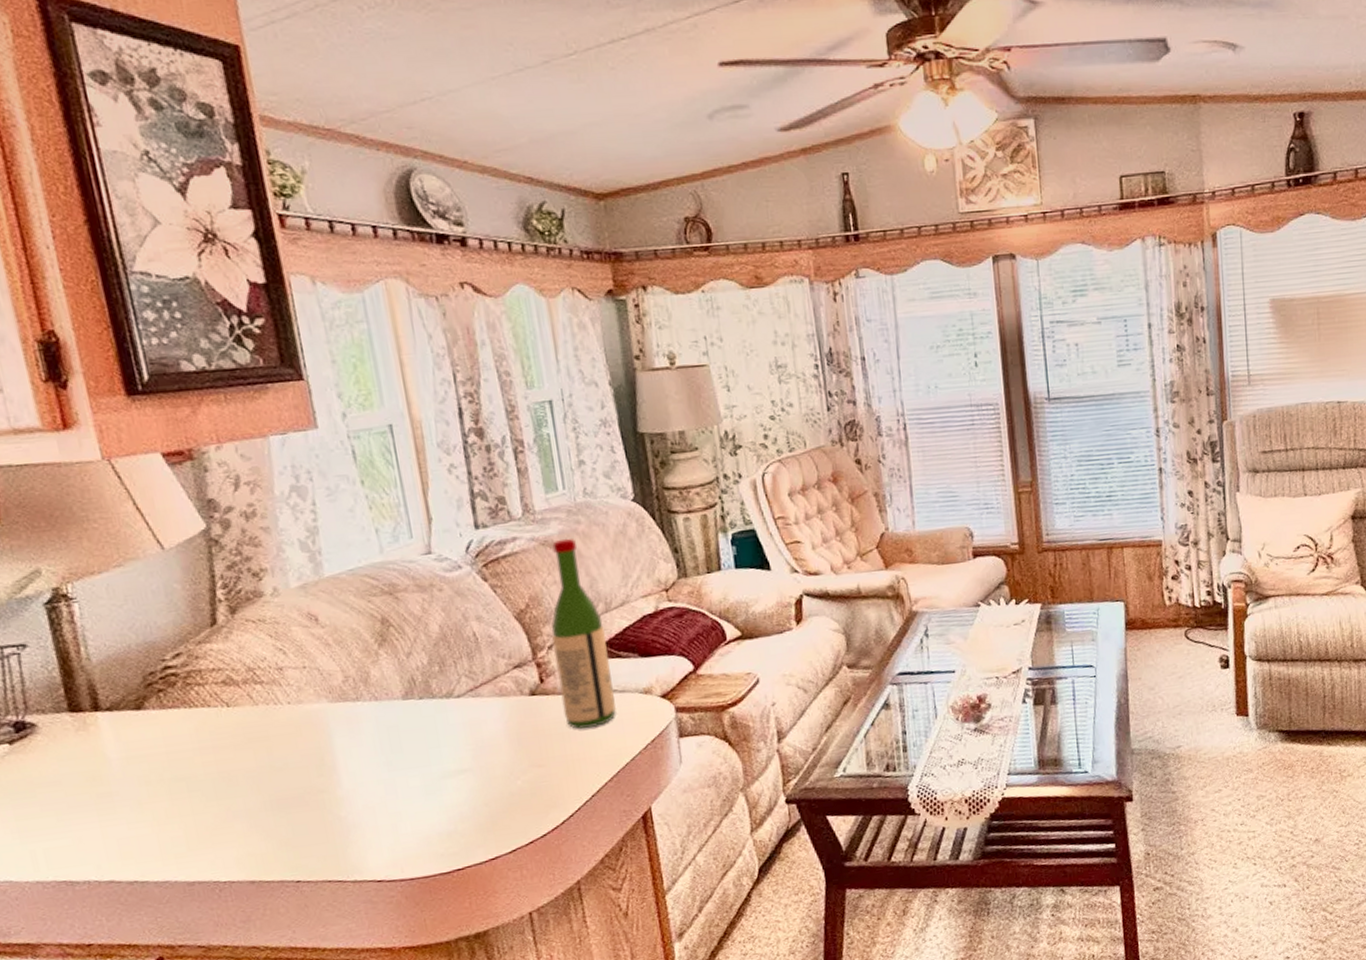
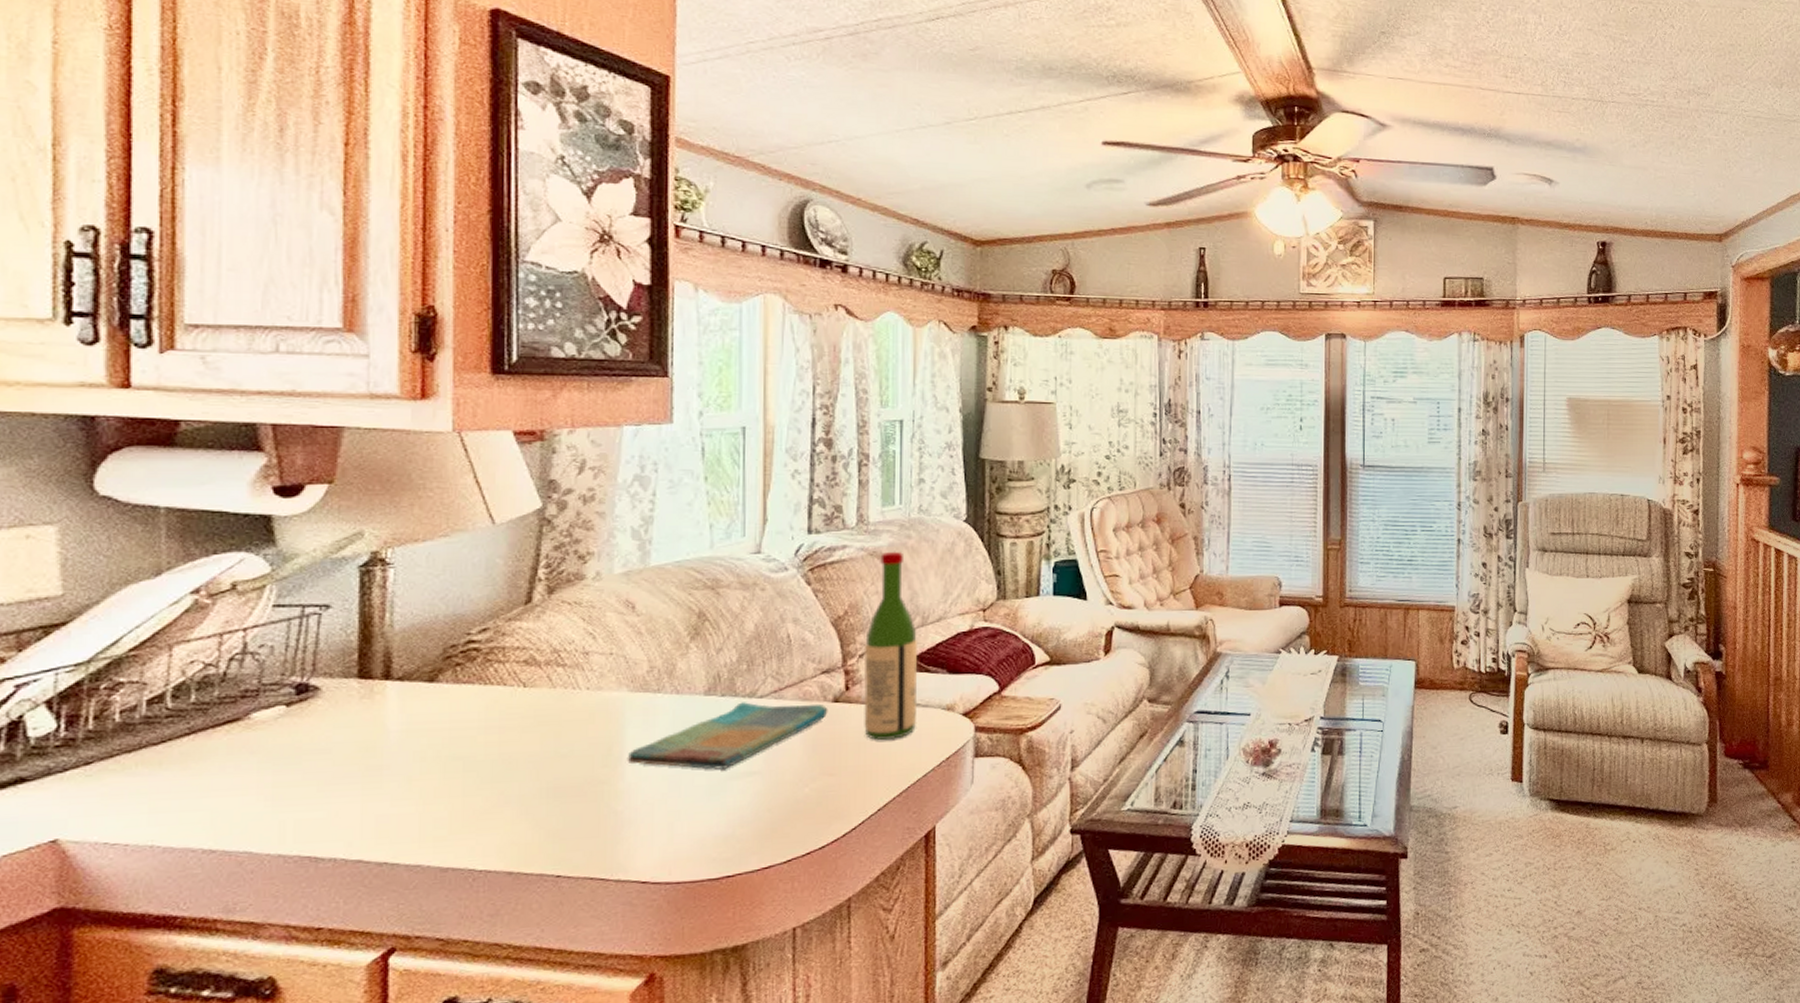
dish towel: none [340,698,527,772] -> present [627,702,828,770]

